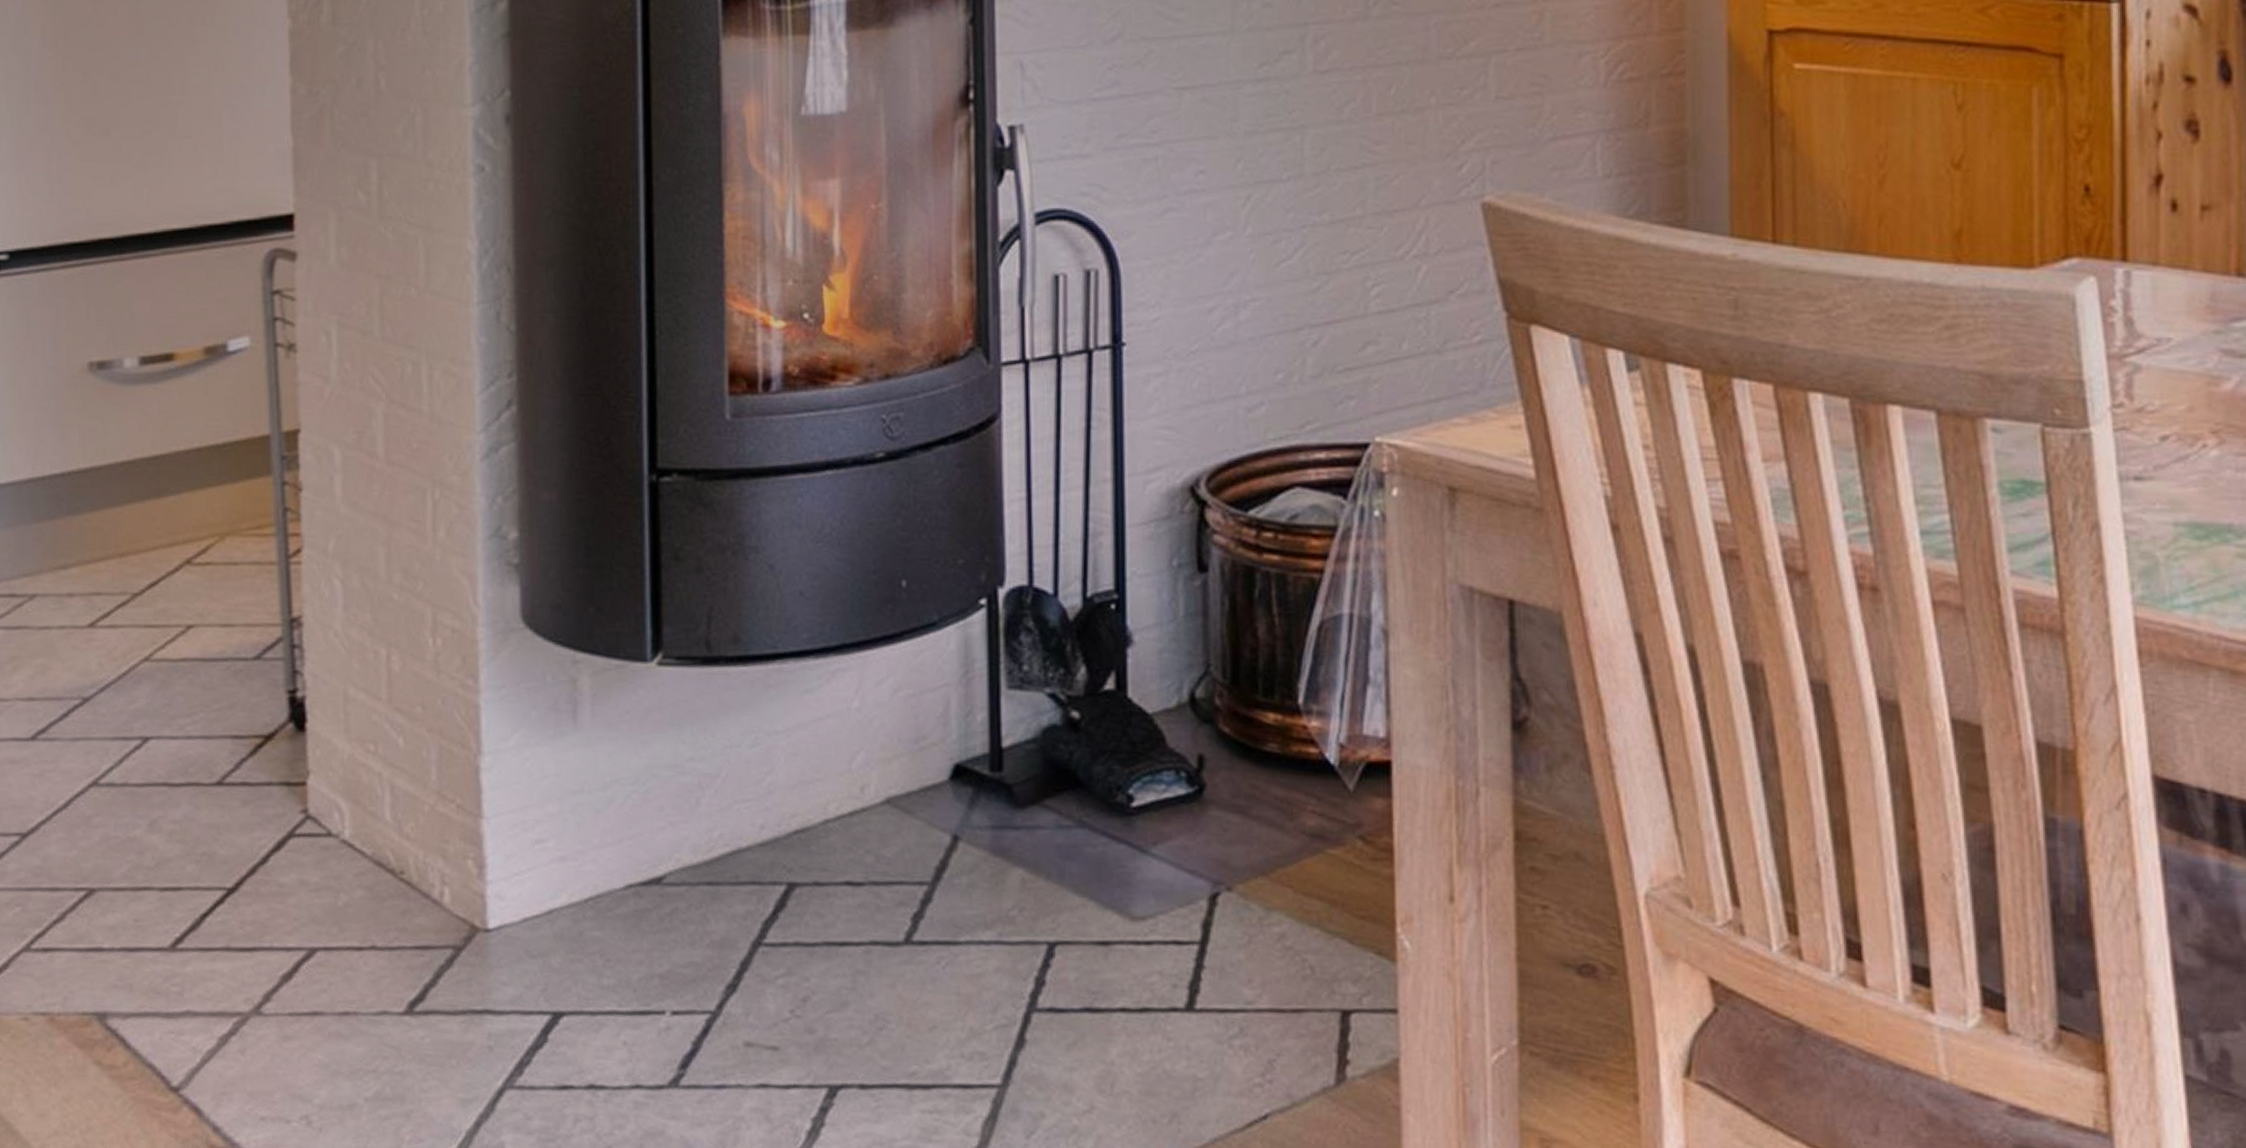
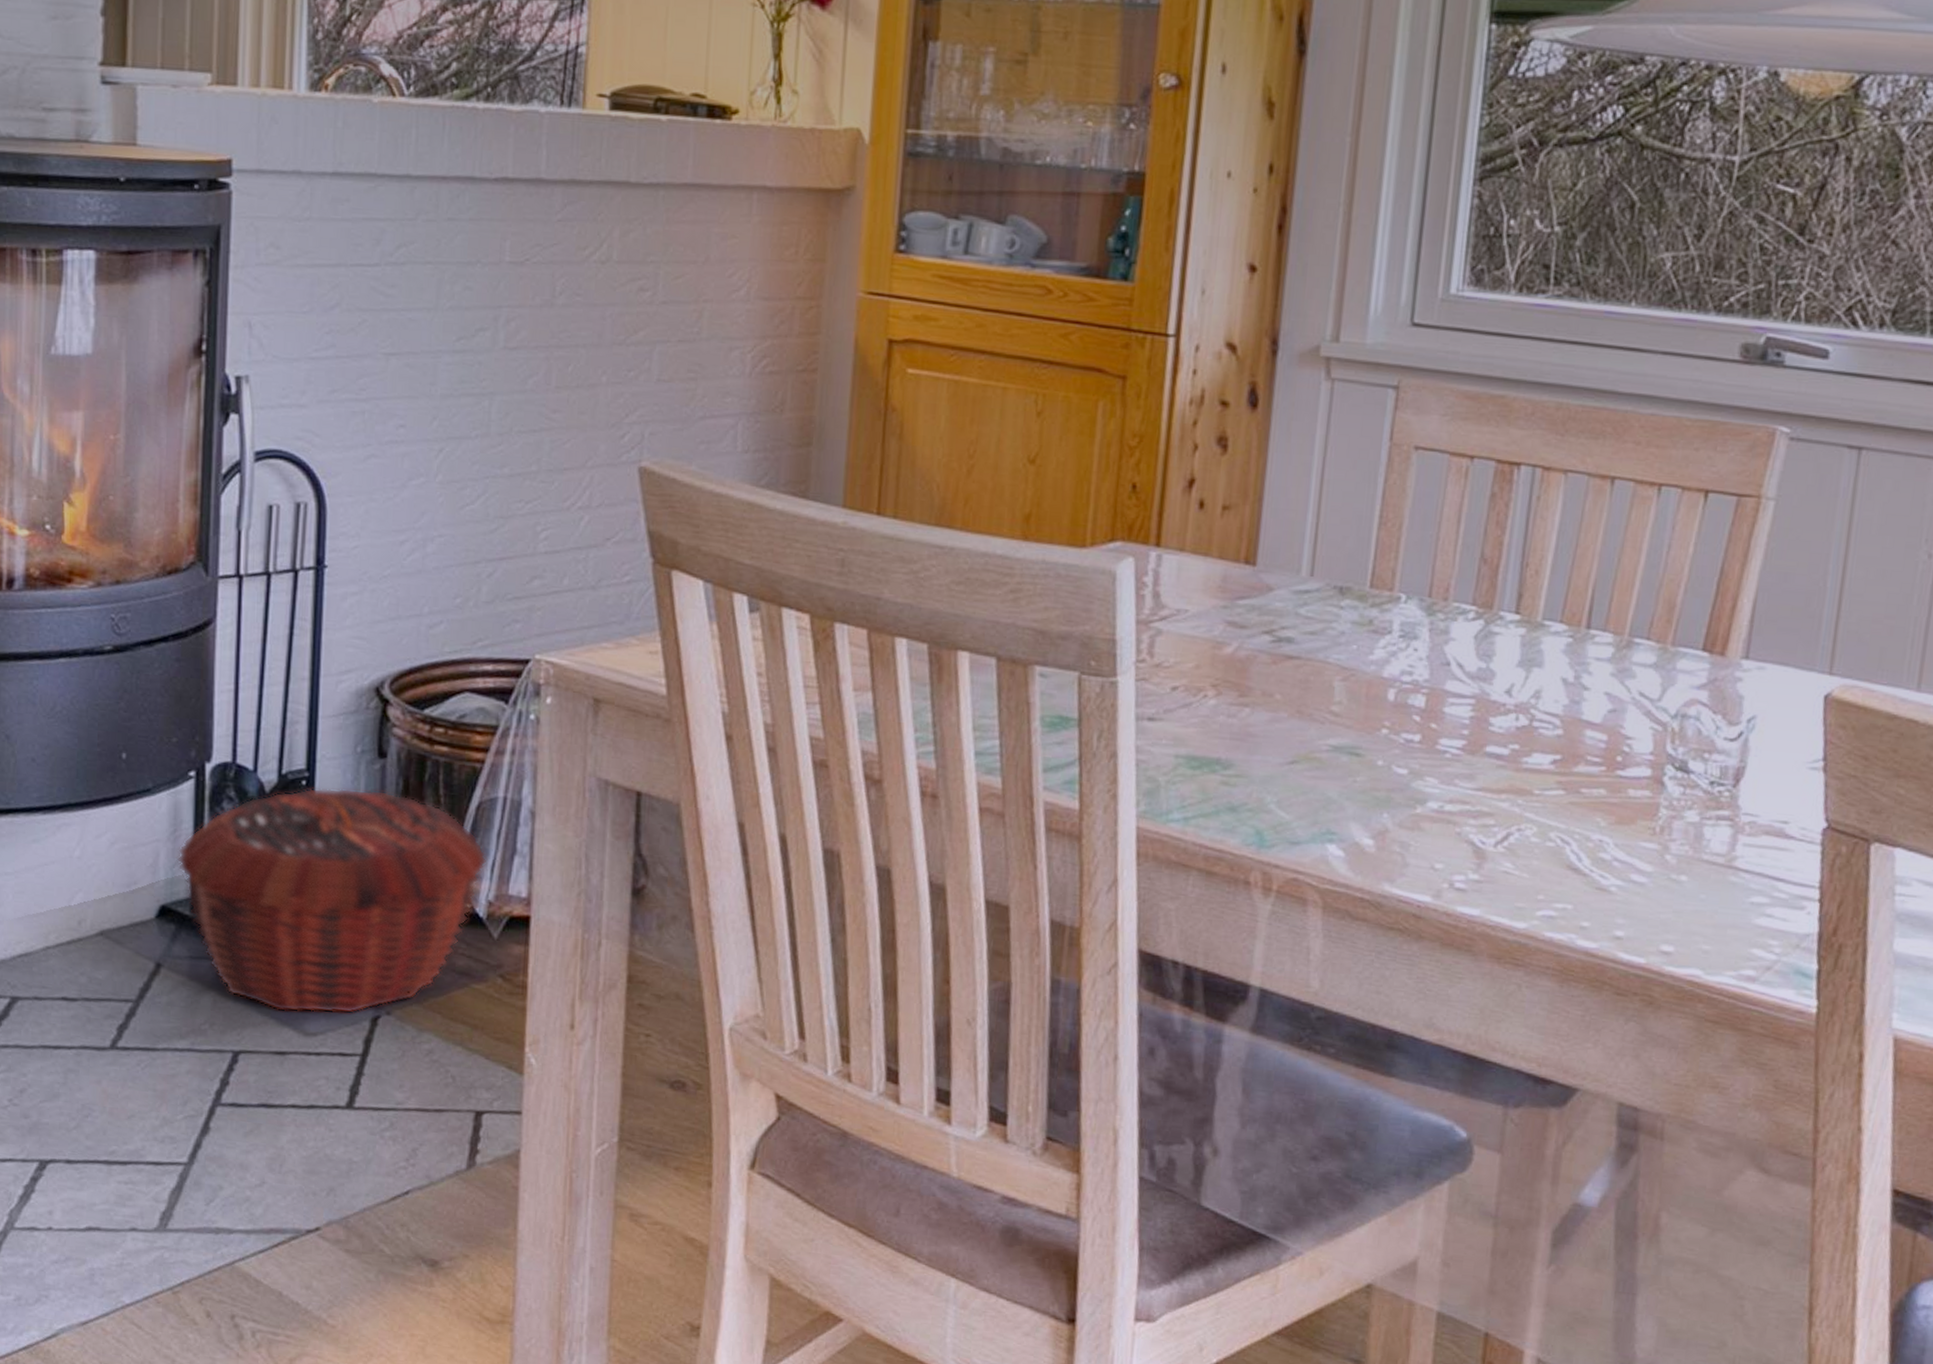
woven basket: none [970,611,1335,892] -> present [176,787,488,1014]

